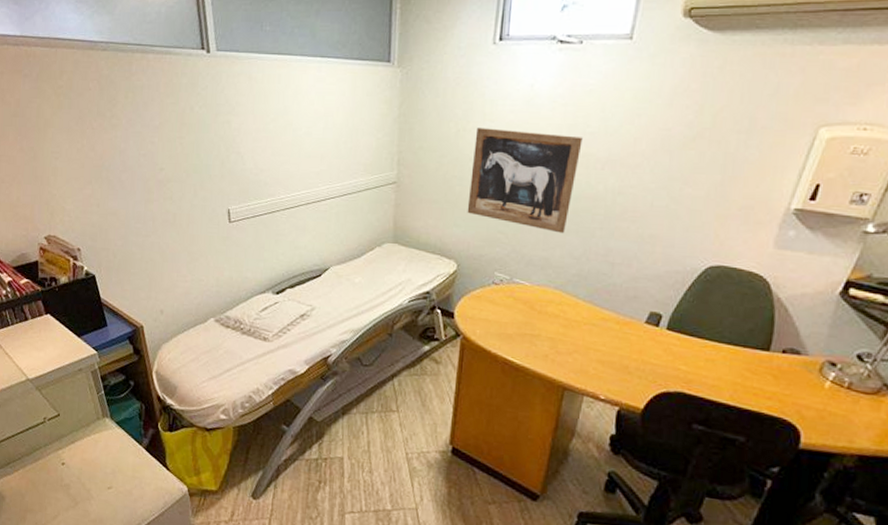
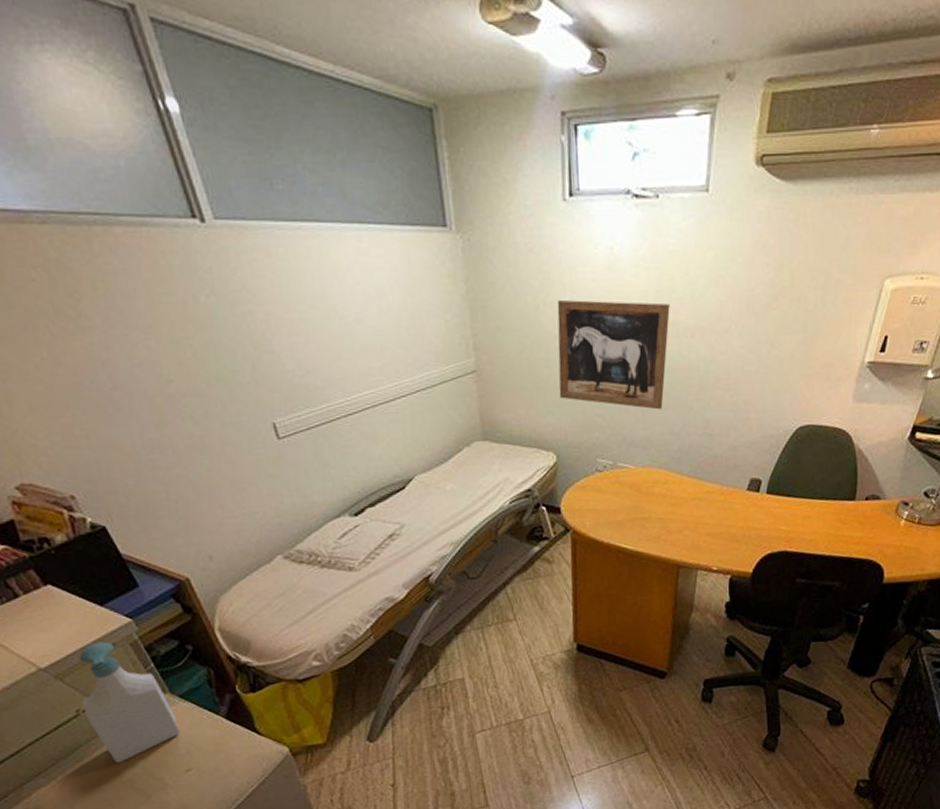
soap bottle: none [49,365,111,469] -> present [78,641,180,763]

